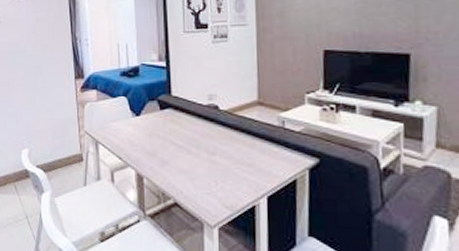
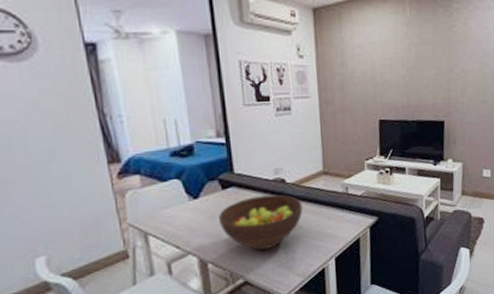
fruit bowl: none [155,120,235,174] -> present [218,194,303,250]

